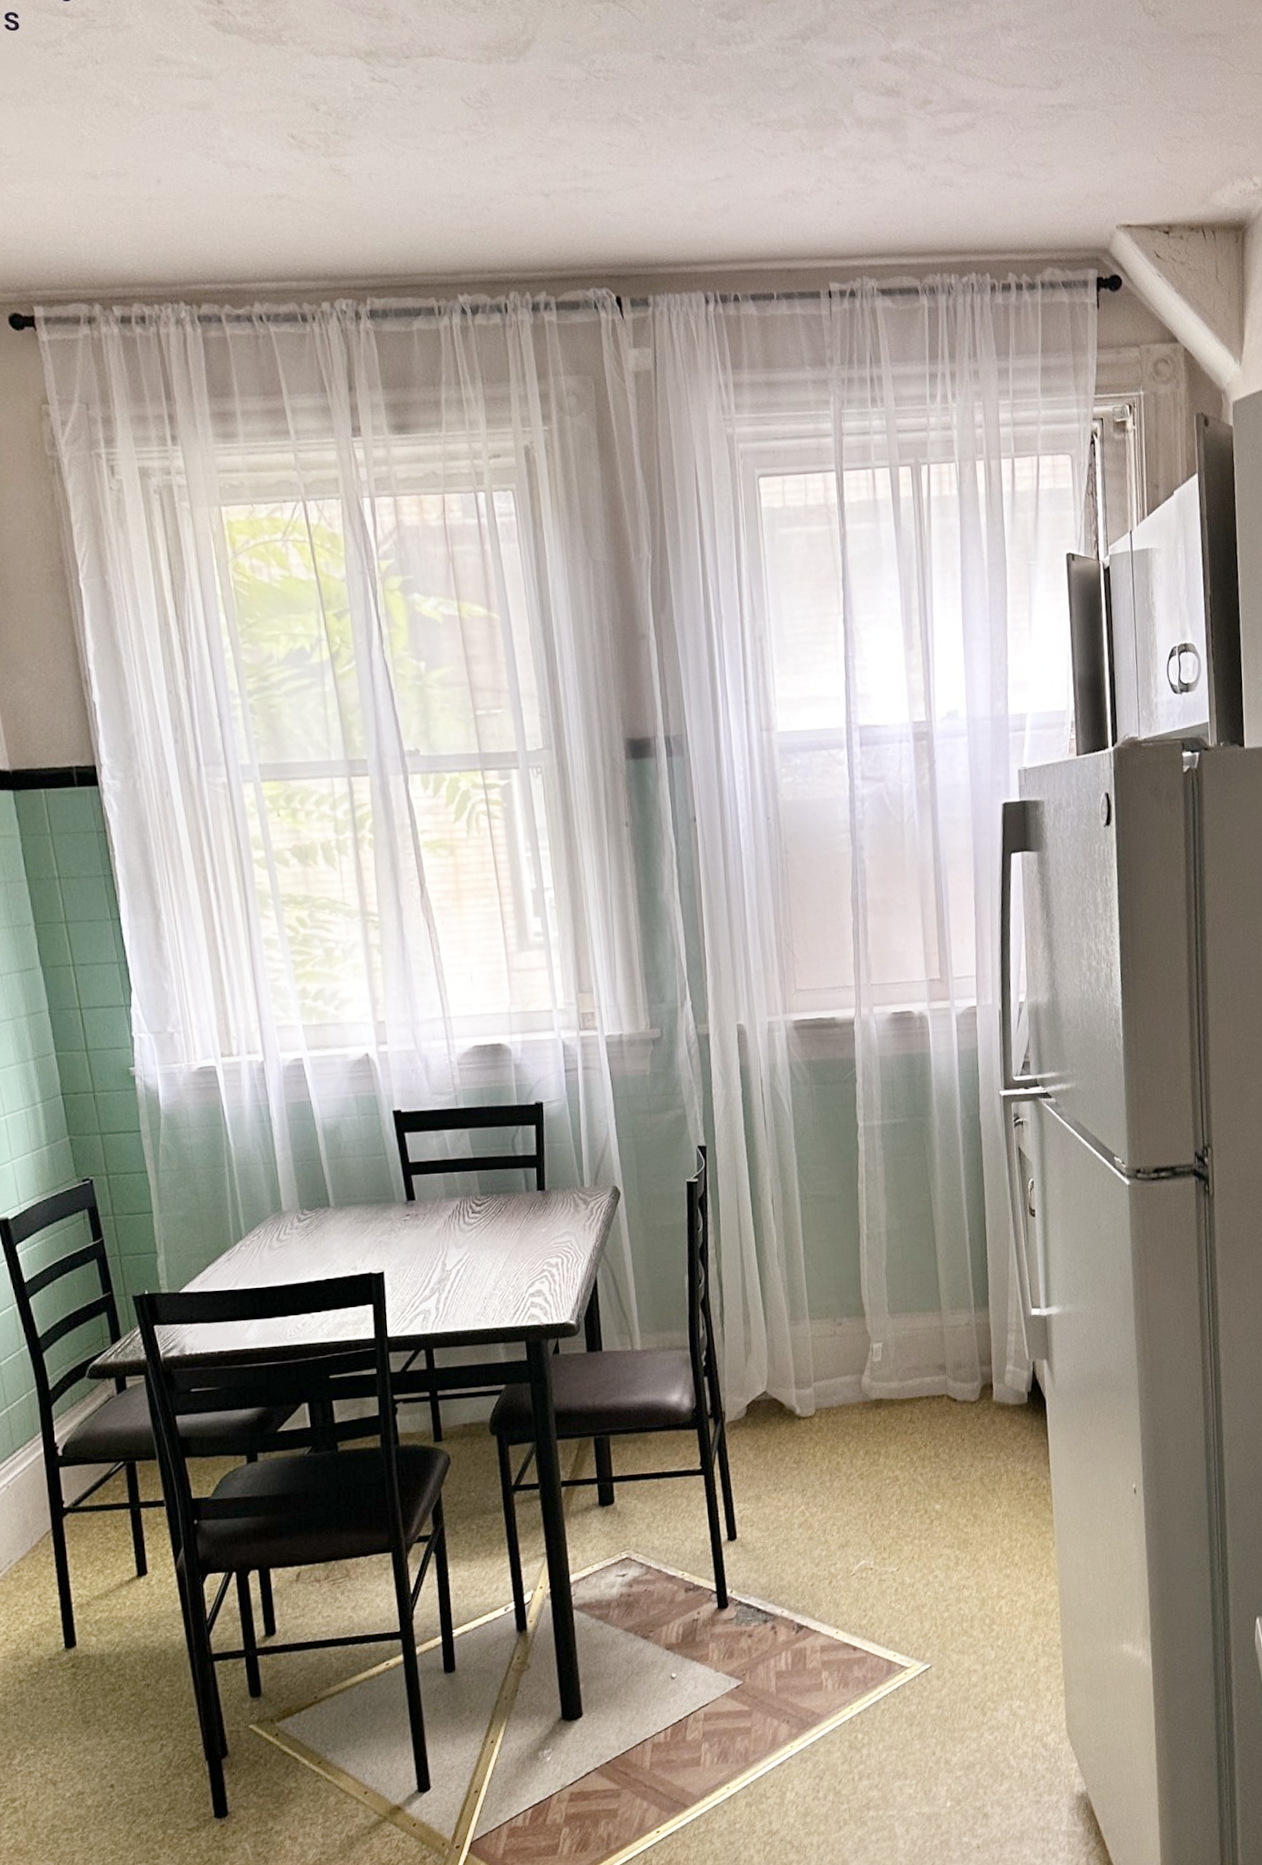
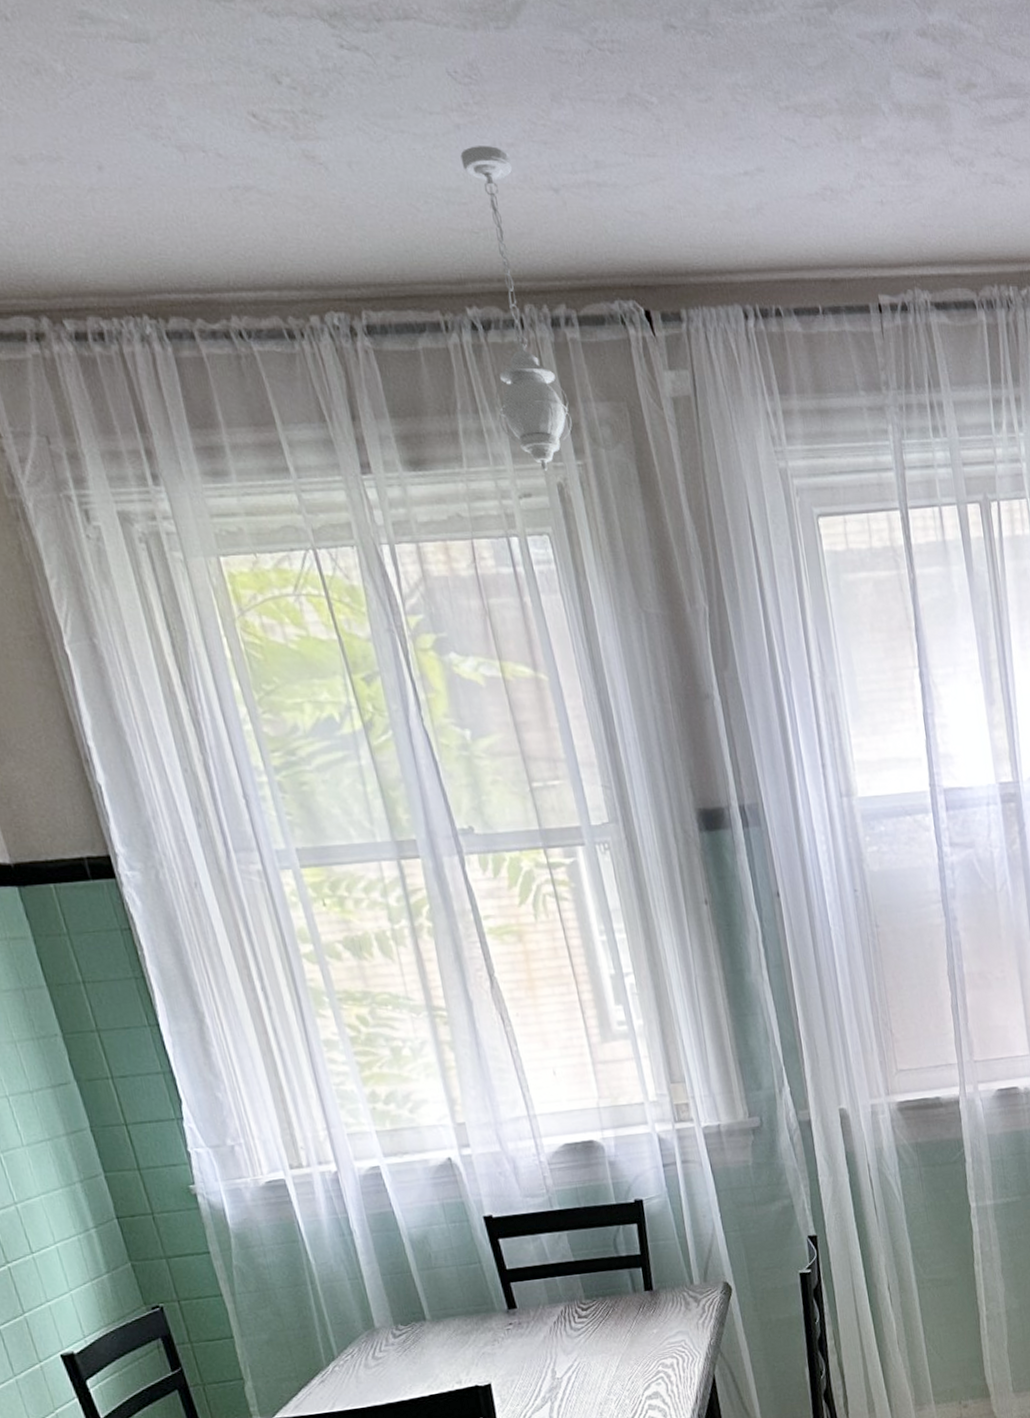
pendant light: none [466,159,542,435] -> present [460,146,572,471]

